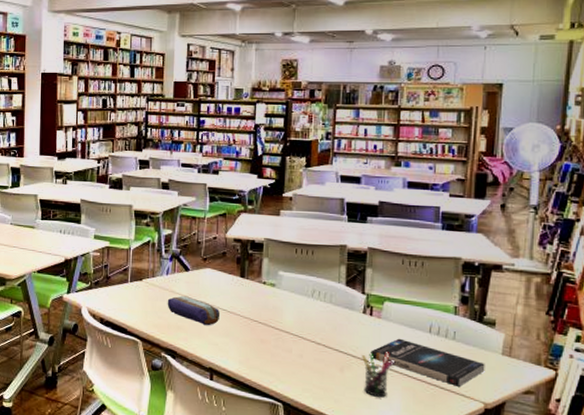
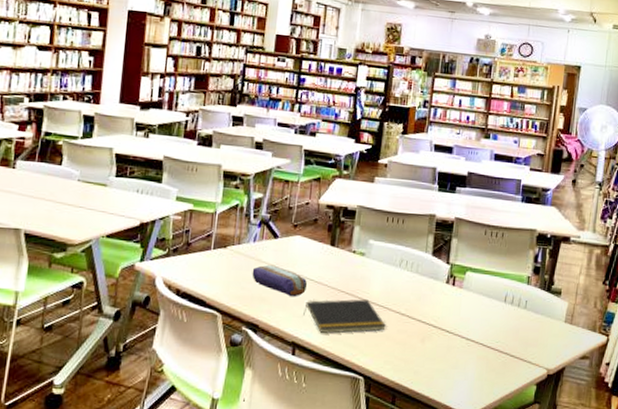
notepad: none [218,328,302,361] -> present [303,299,386,334]
pen holder: present [362,352,394,397] -> none [442,321,472,367]
book: present [371,338,485,387] -> none [451,308,550,354]

